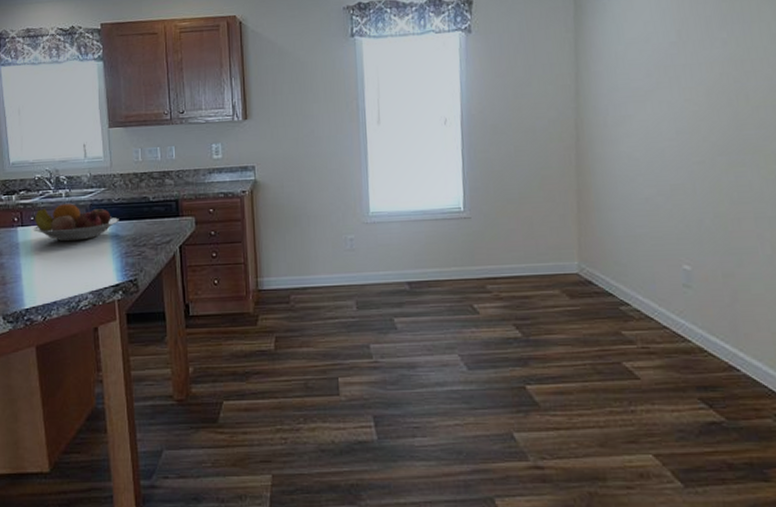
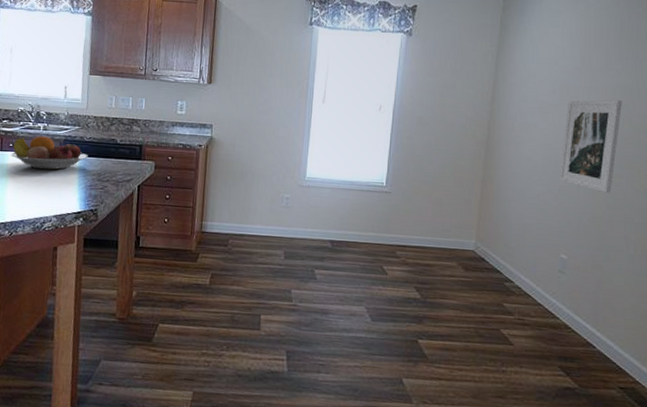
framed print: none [667,75,735,187] -> present [559,100,622,194]

